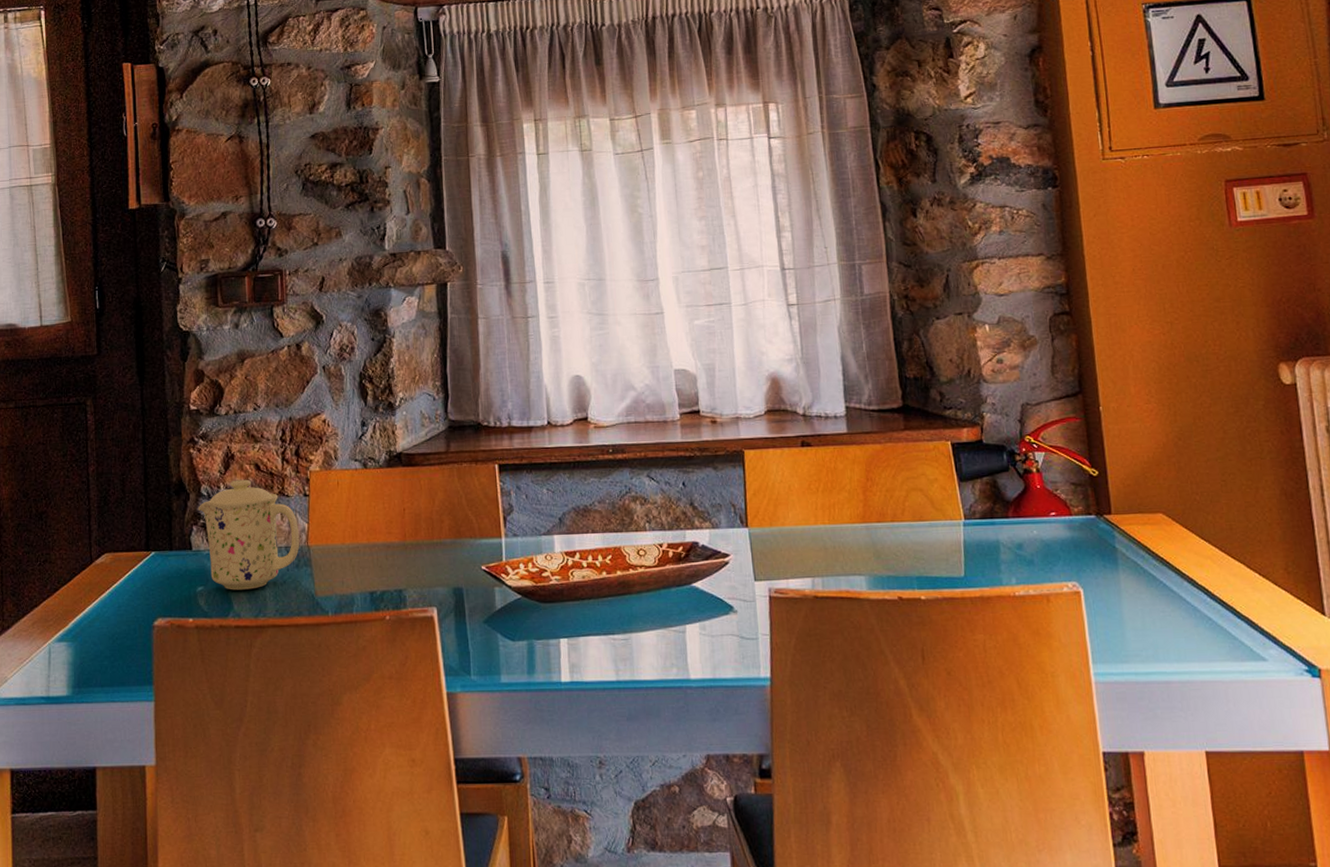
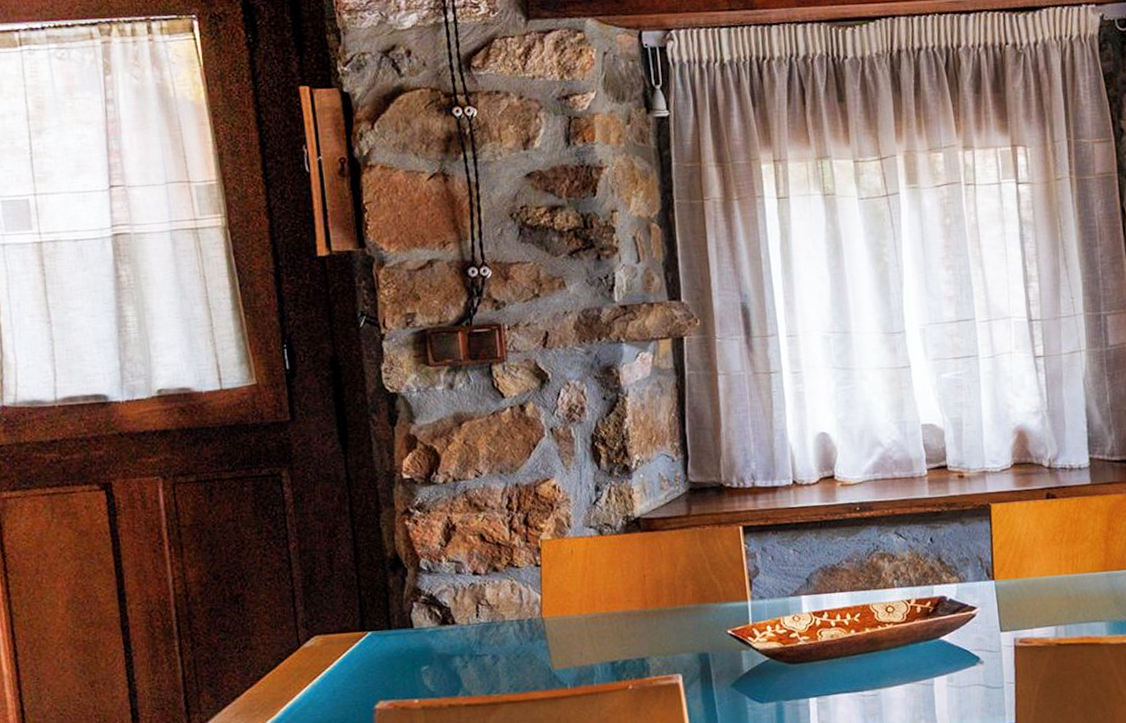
mug: present [198,479,300,590] -> none [417,551,533,668]

